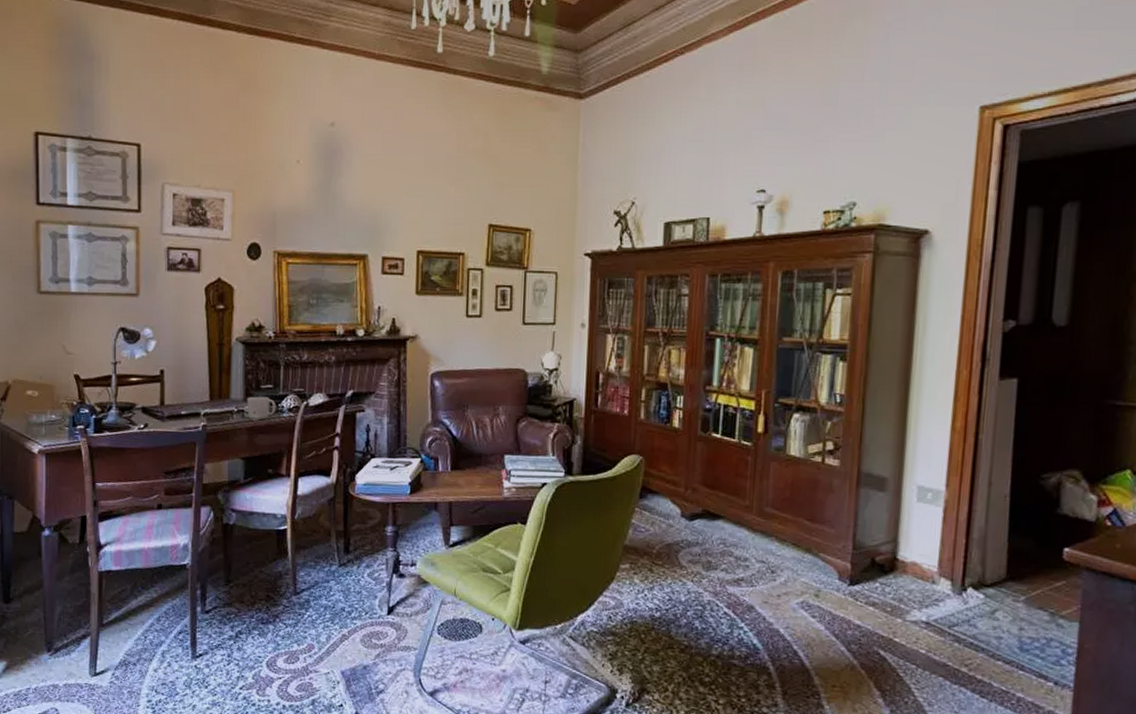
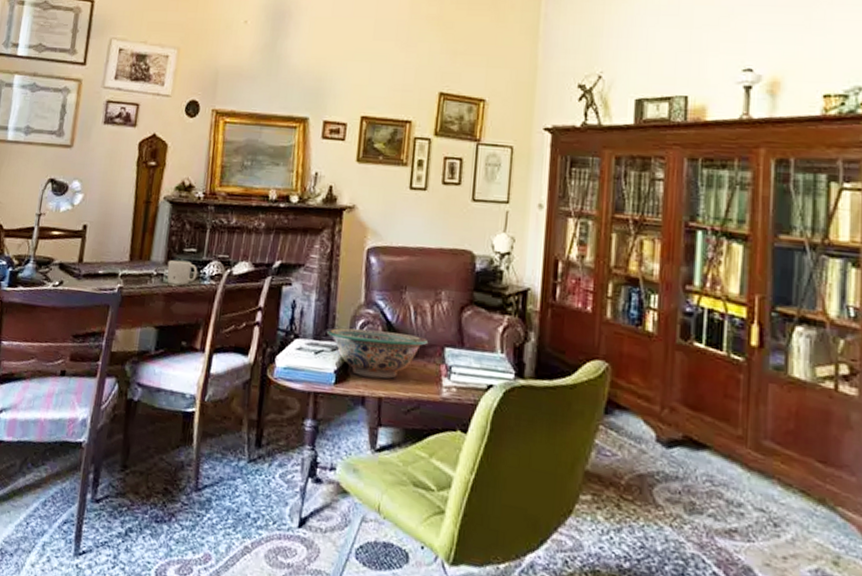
decorative bowl: none [400,445,490,486] -> present [327,328,429,380]

